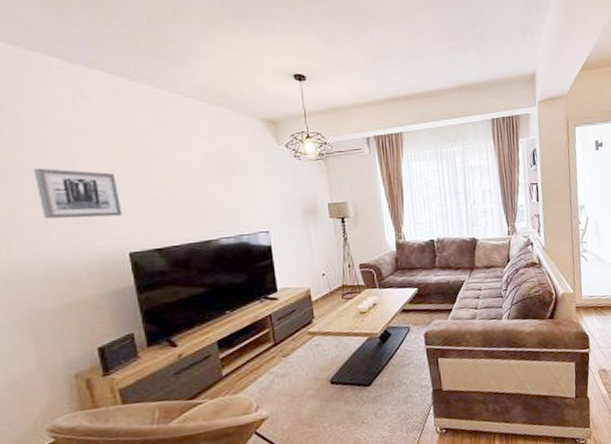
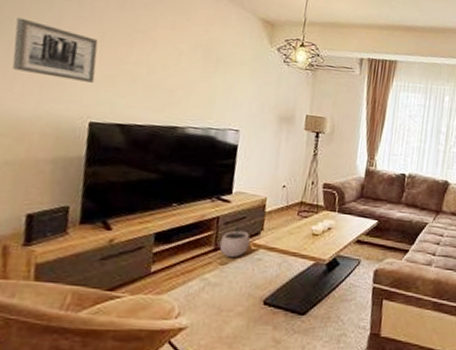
plant pot: none [277,319,305,350] -> present [219,225,251,258]

